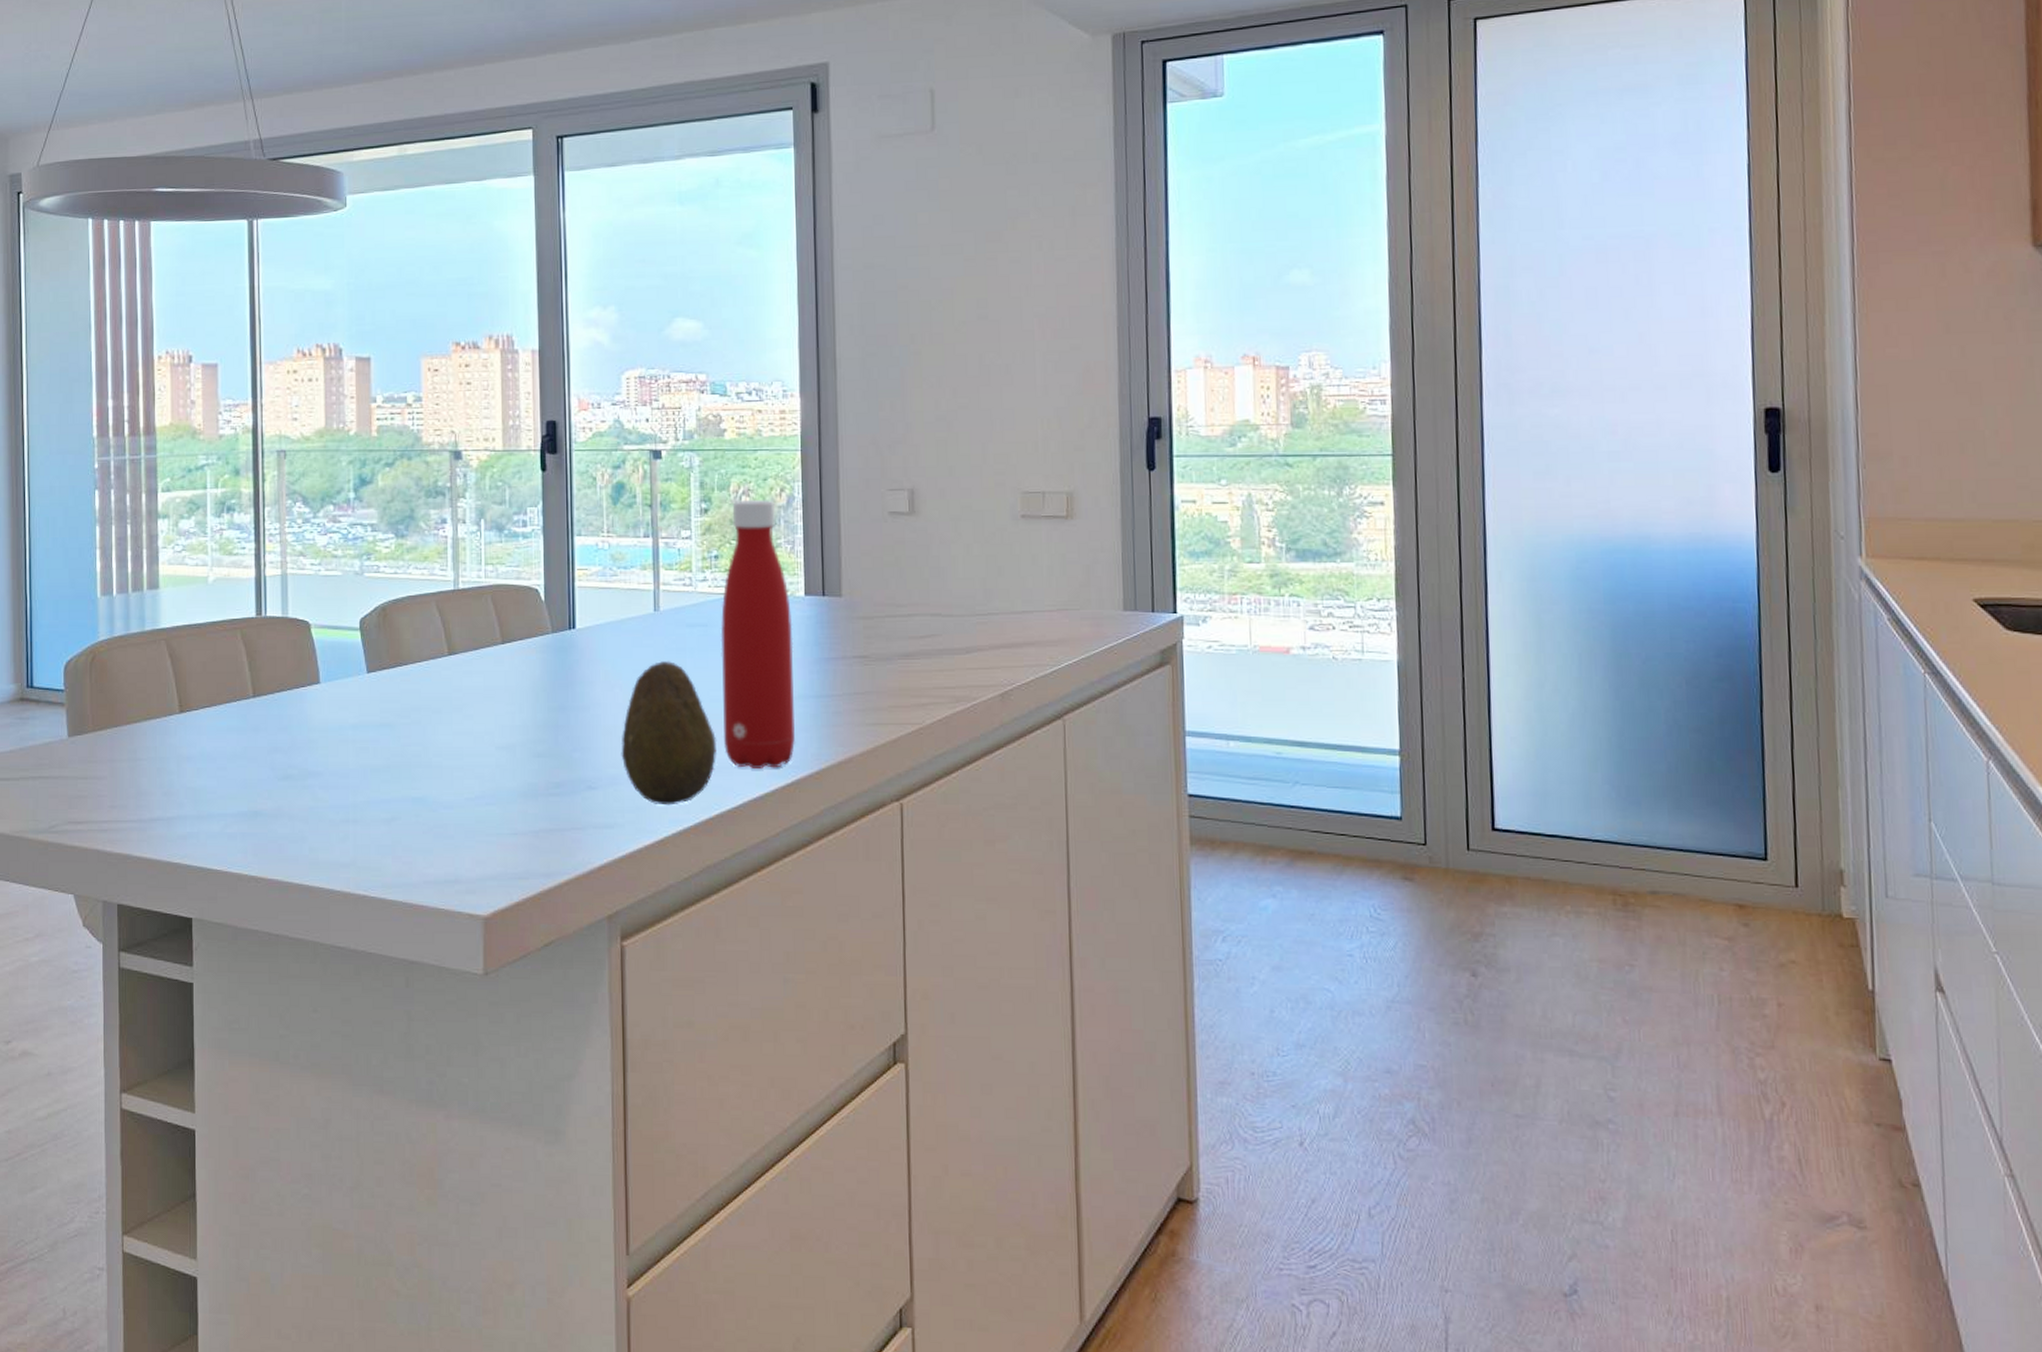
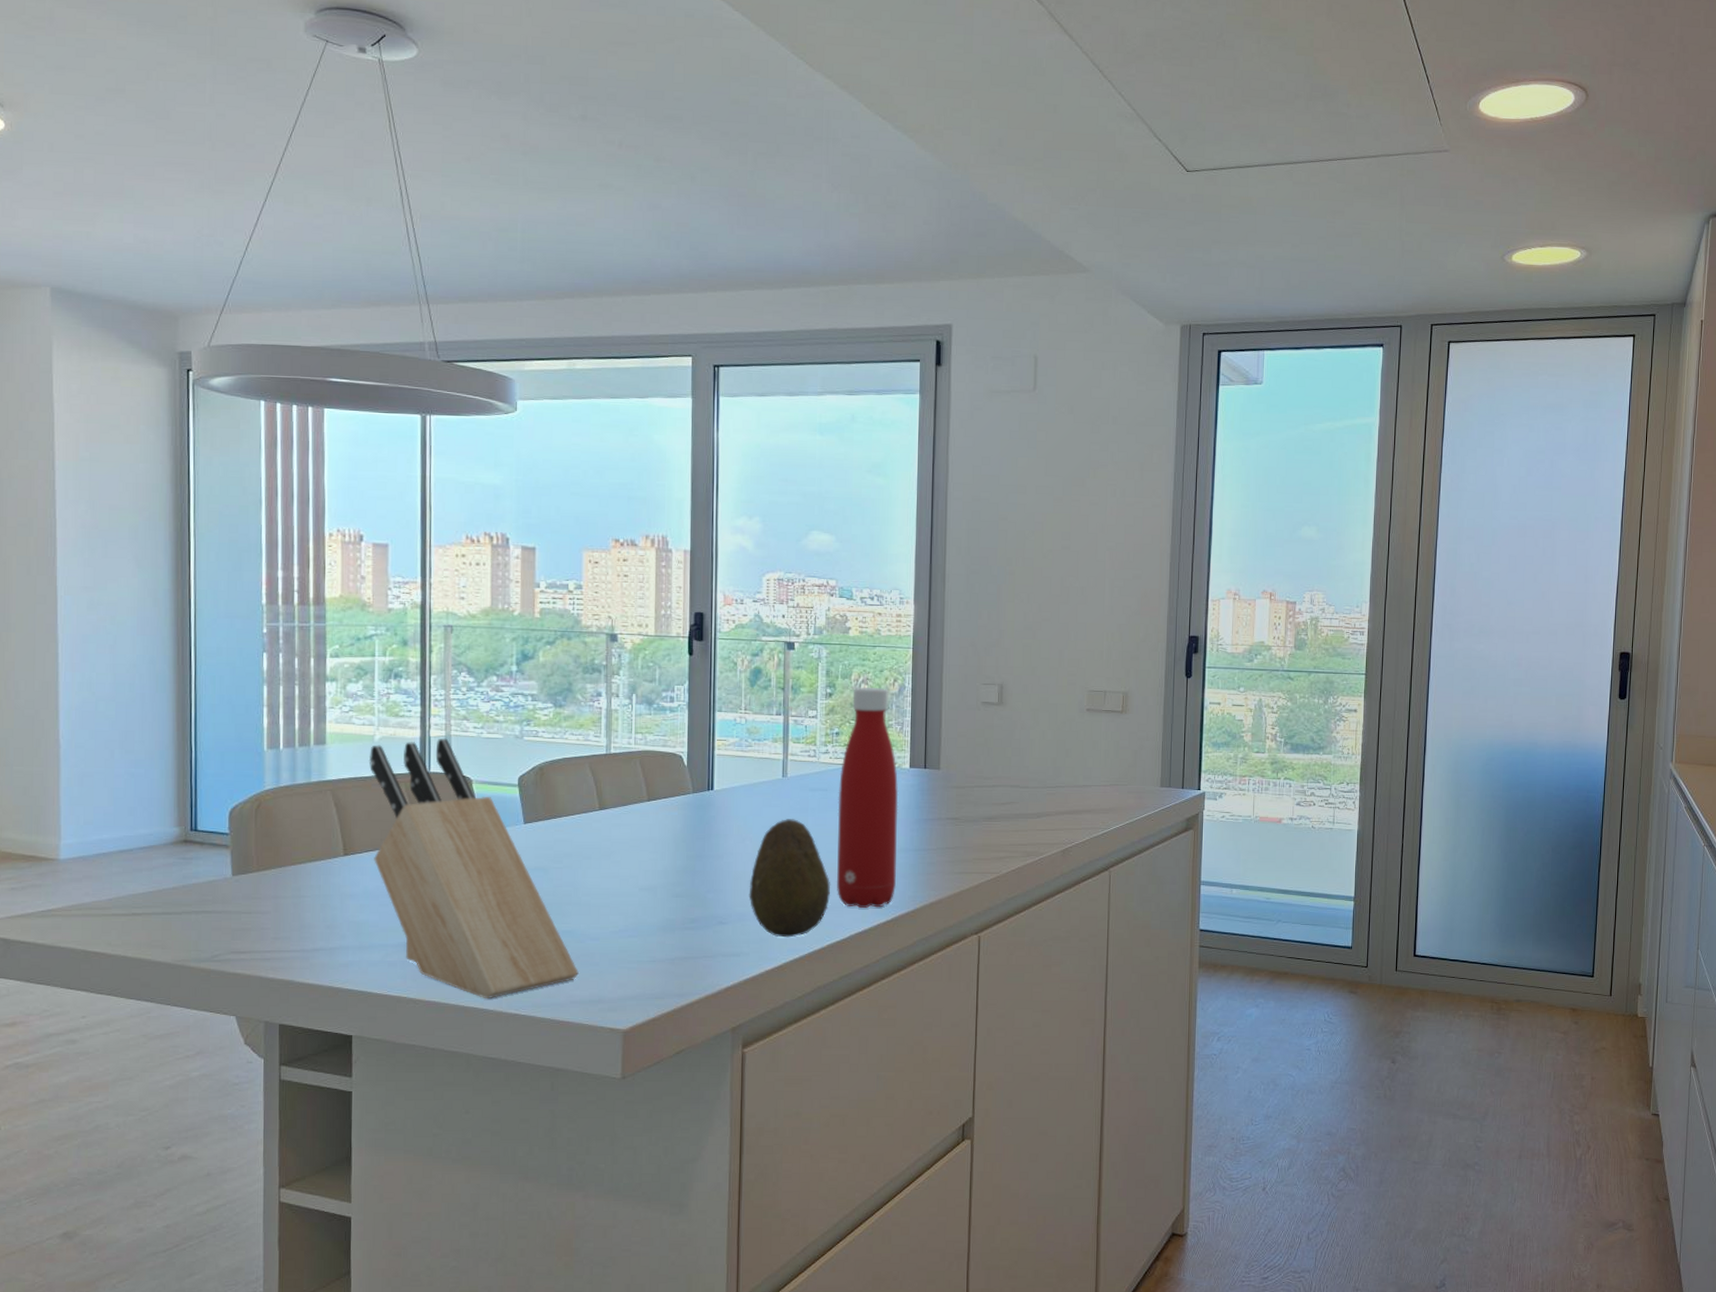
knife block: none [202,577,433,877] -> present [368,738,580,998]

